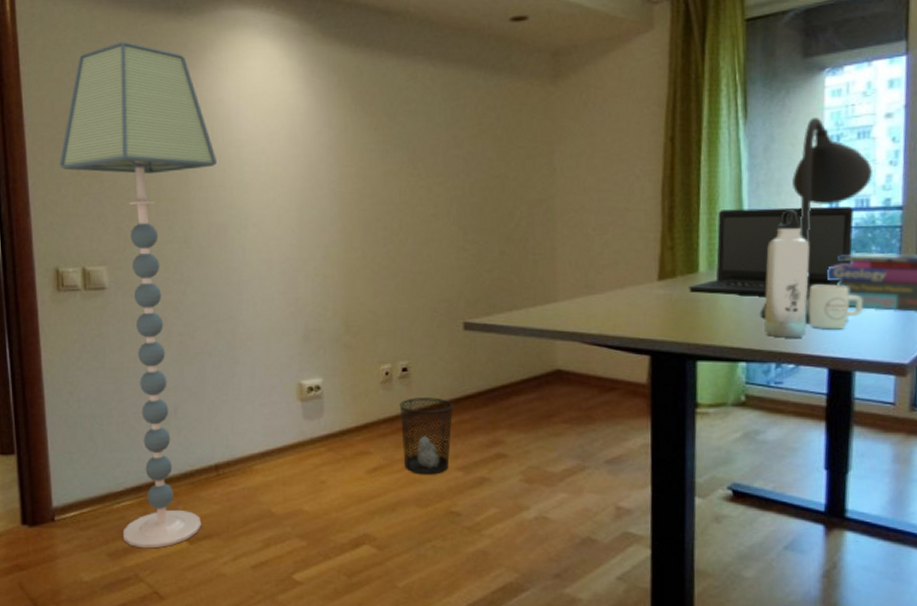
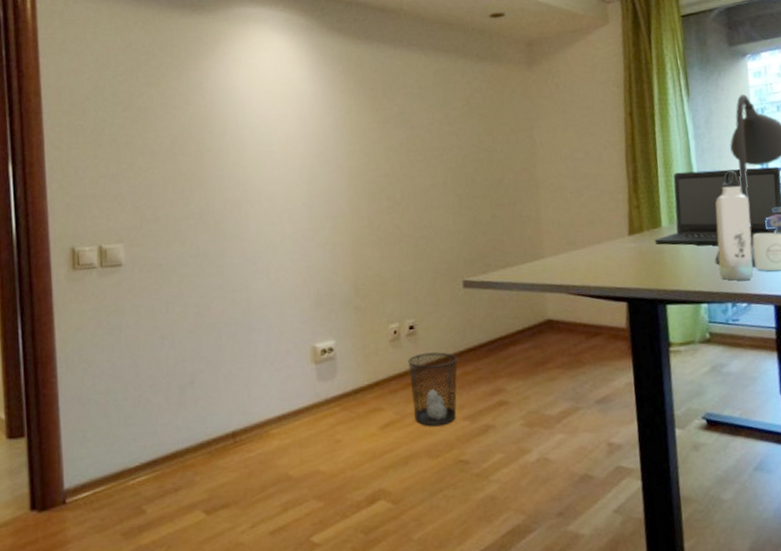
floor lamp: present [59,41,218,549] -> none [77,35,232,525]

